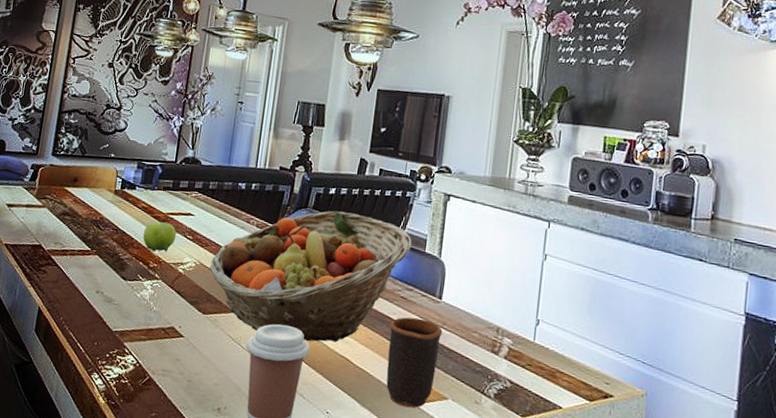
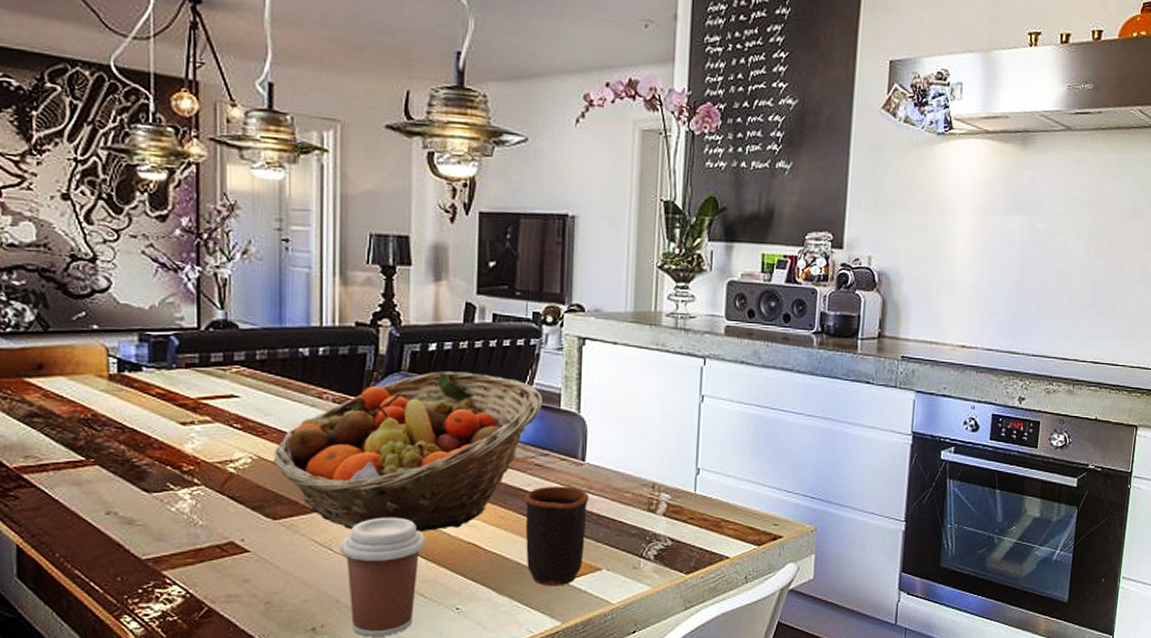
fruit: present [143,220,177,252] -> none [165,408,217,450]

